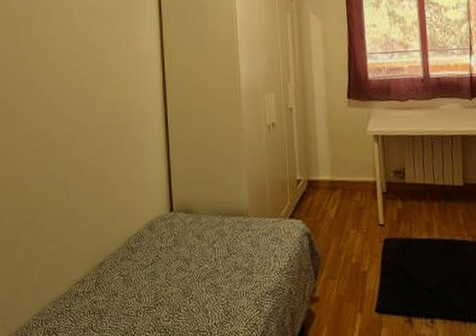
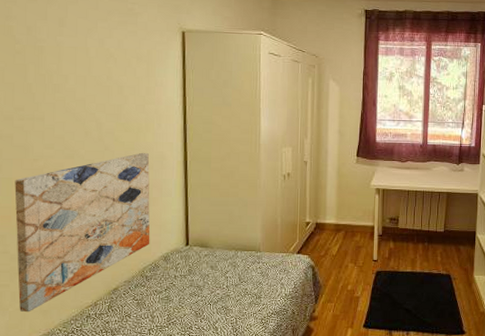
wall art: none [9,109,134,290] -> present [14,152,151,313]

